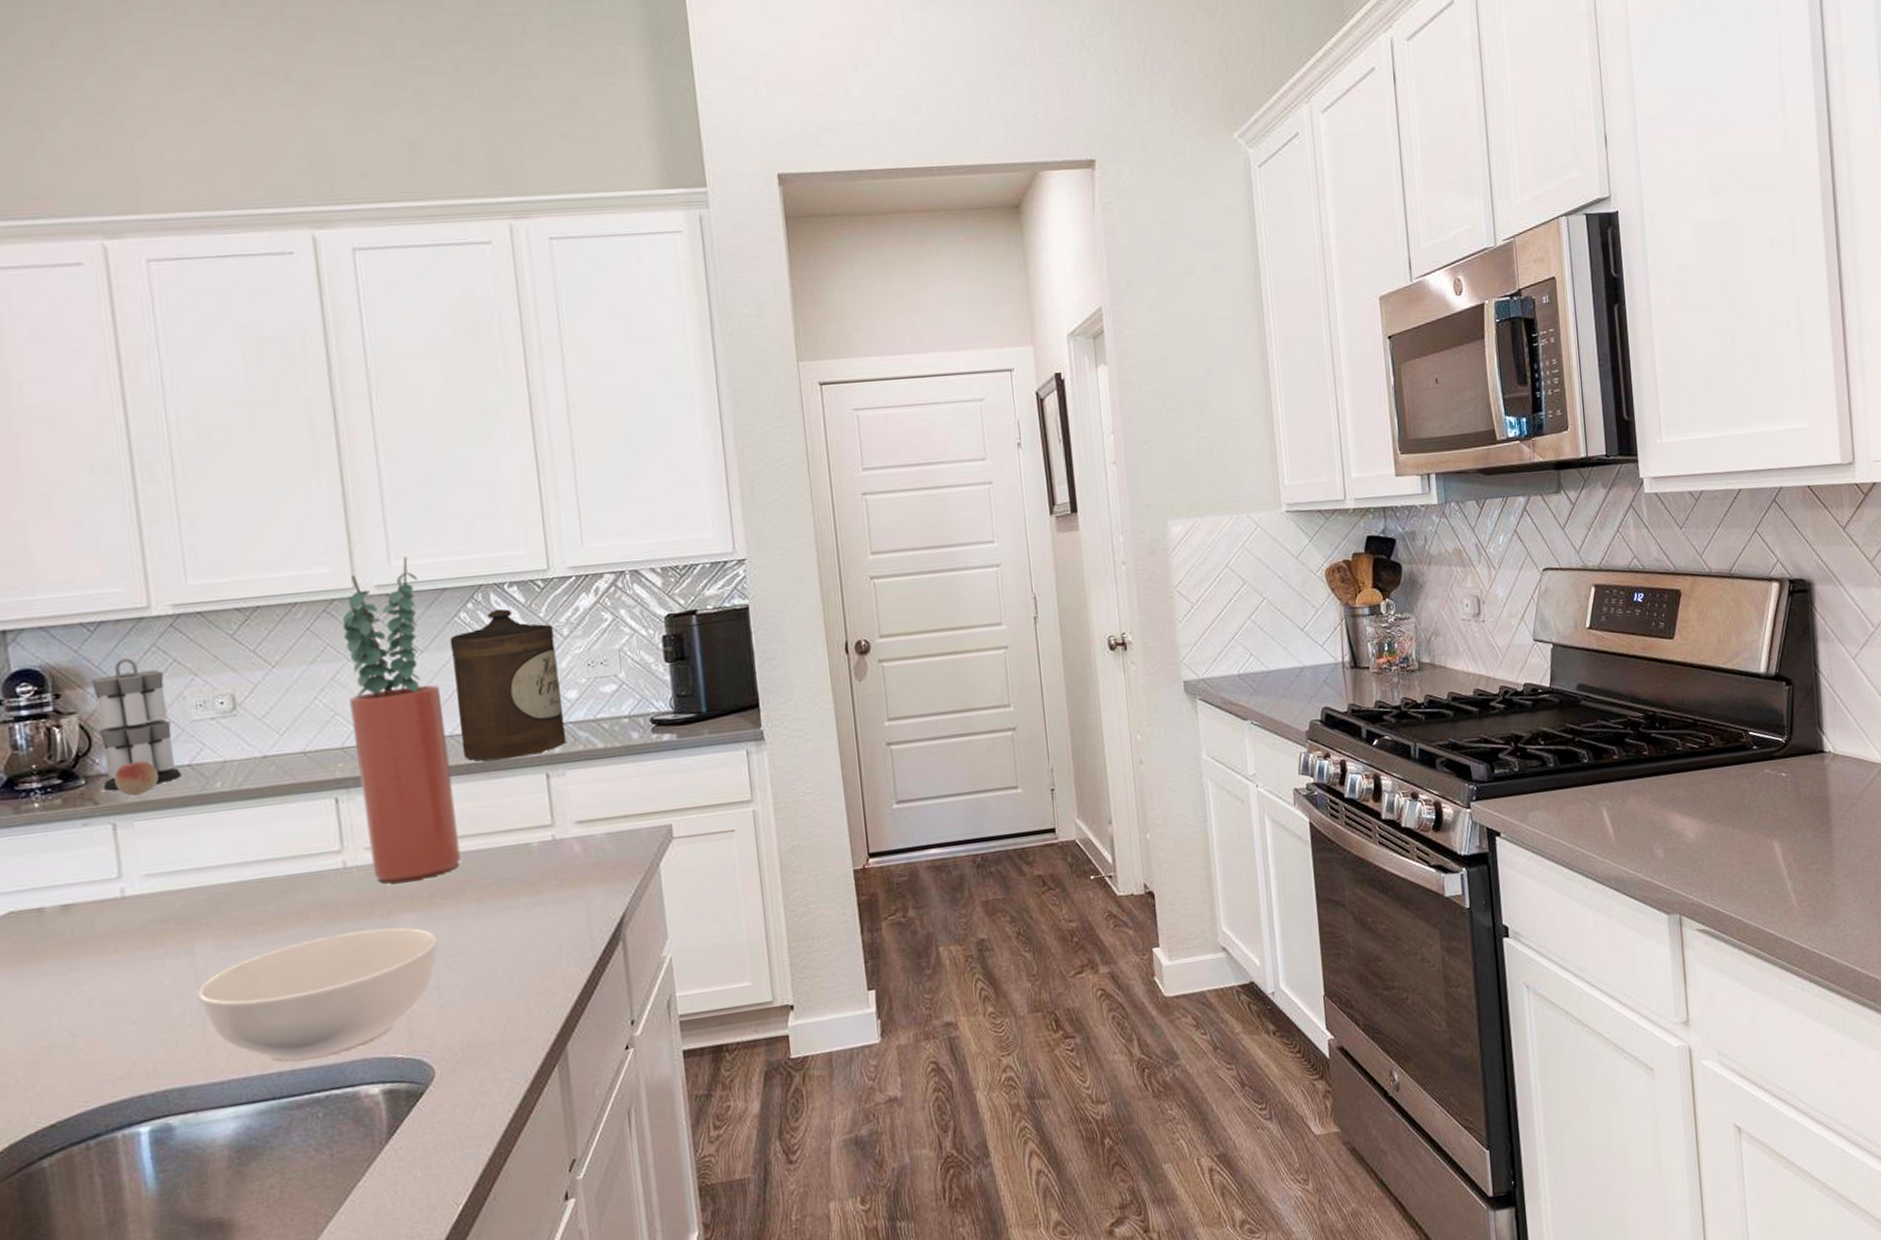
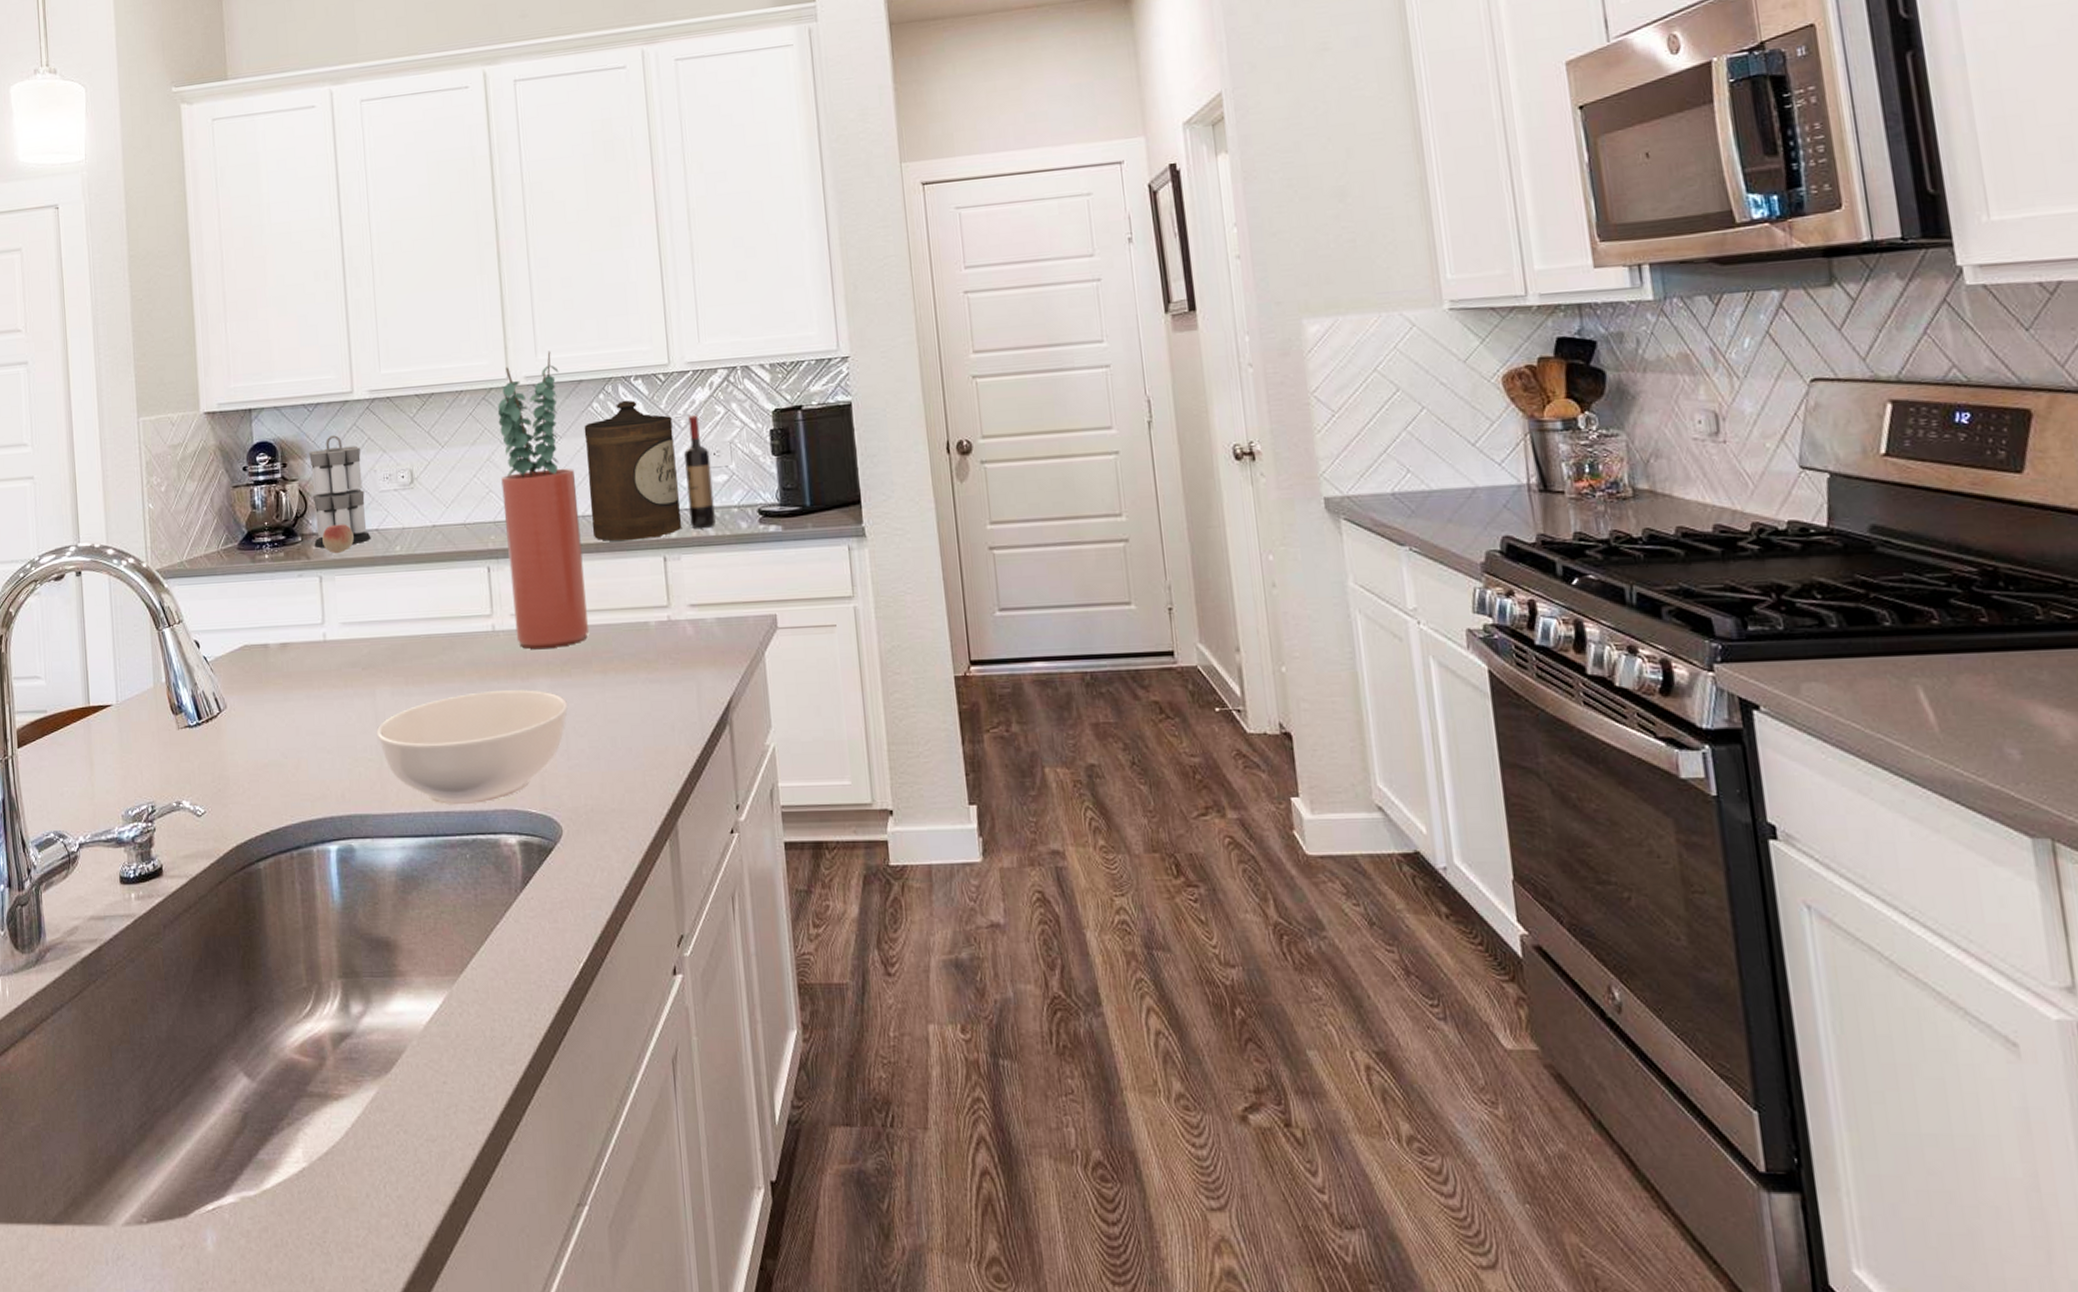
wine bottle: none [568,623,604,742] -> present [684,415,716,528]

